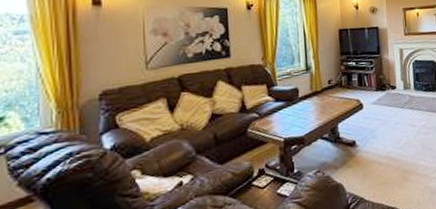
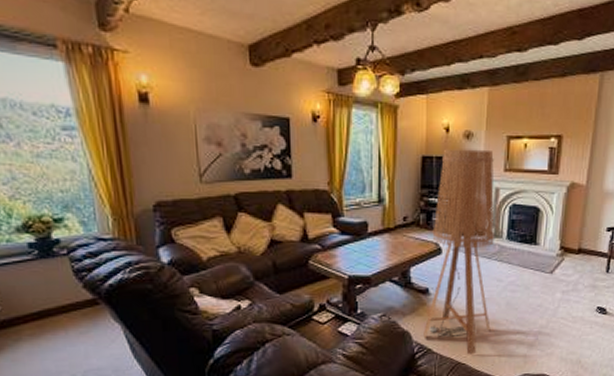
floor lamp: none [353,20,412,199] -> present [423,149,496,355]

